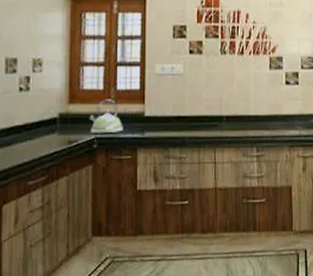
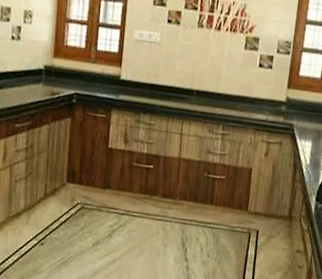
kettle: present [88,99,123,133] -> none [70,57,101,91]

